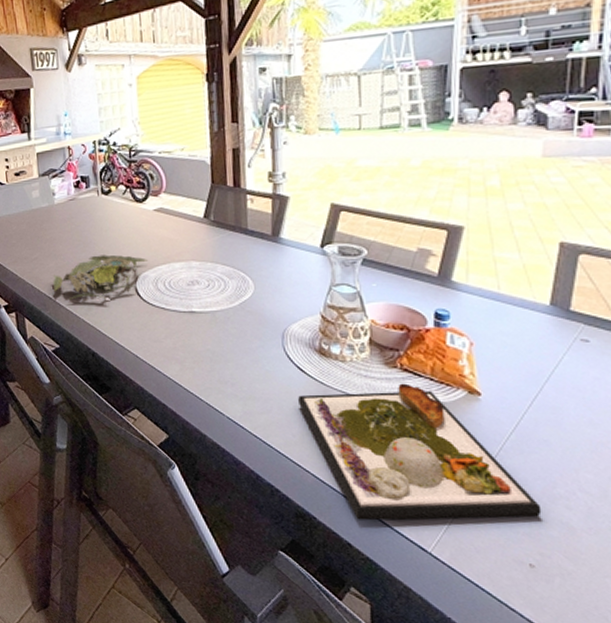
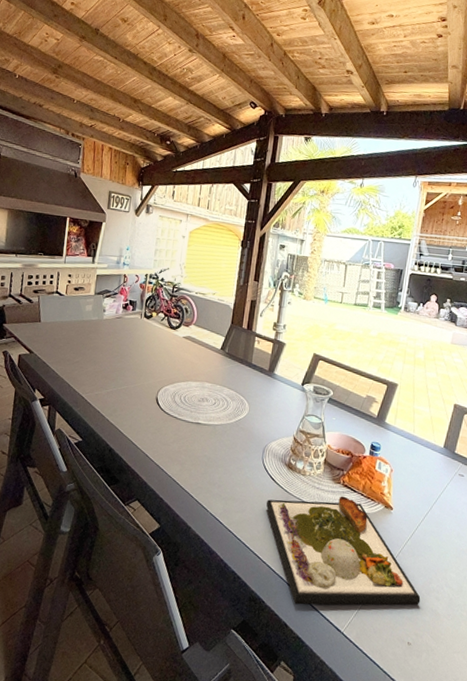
plant: present [52,255,149,300] -> none [87,366,172,404]

